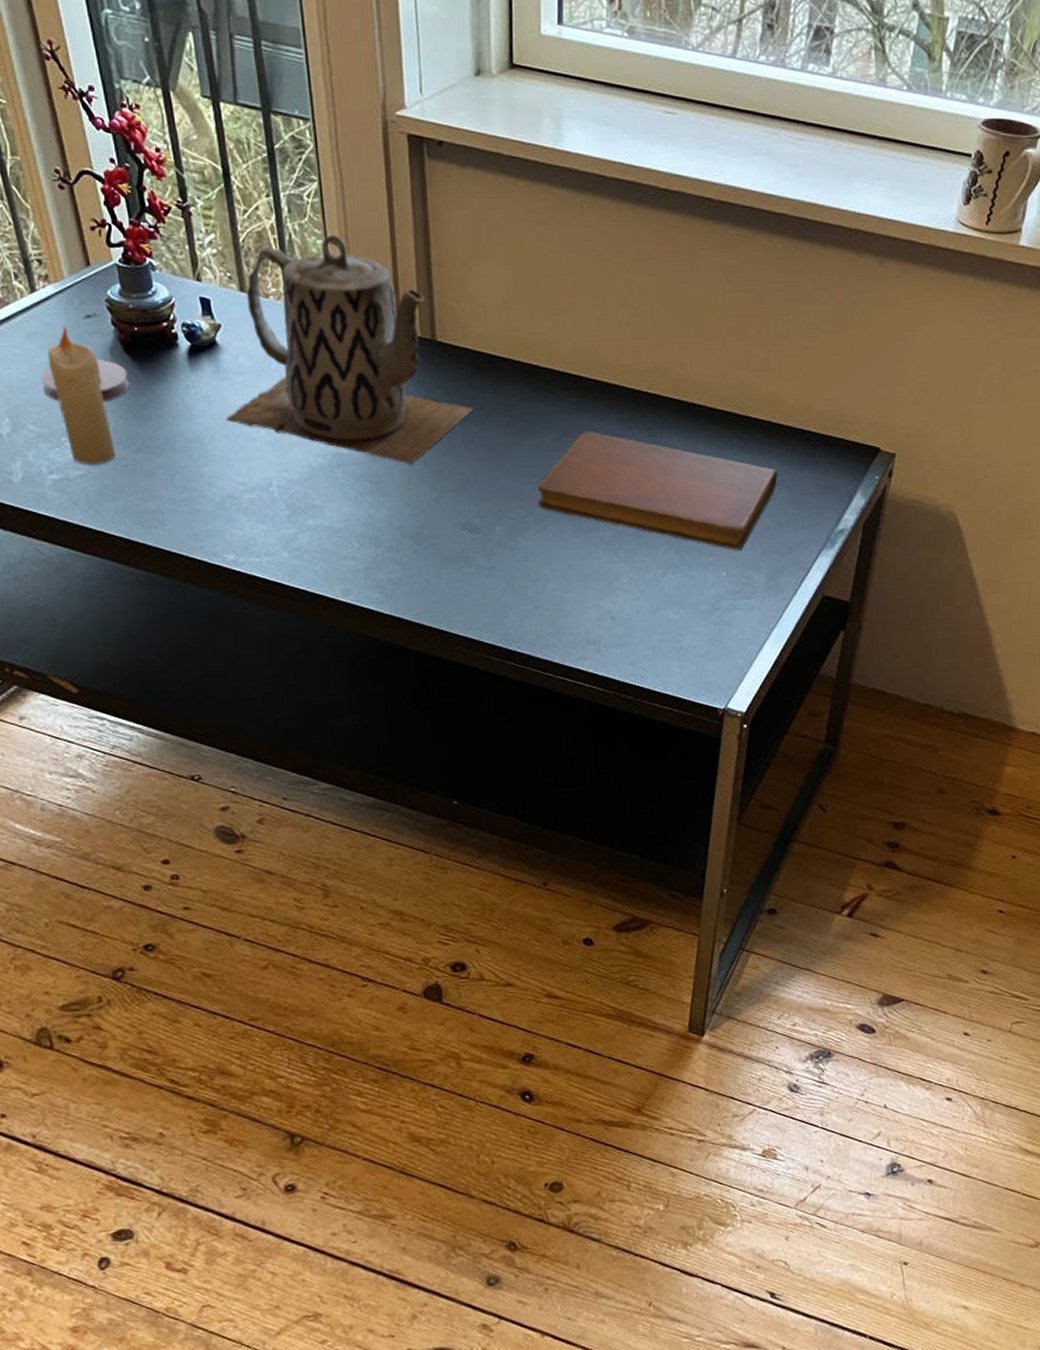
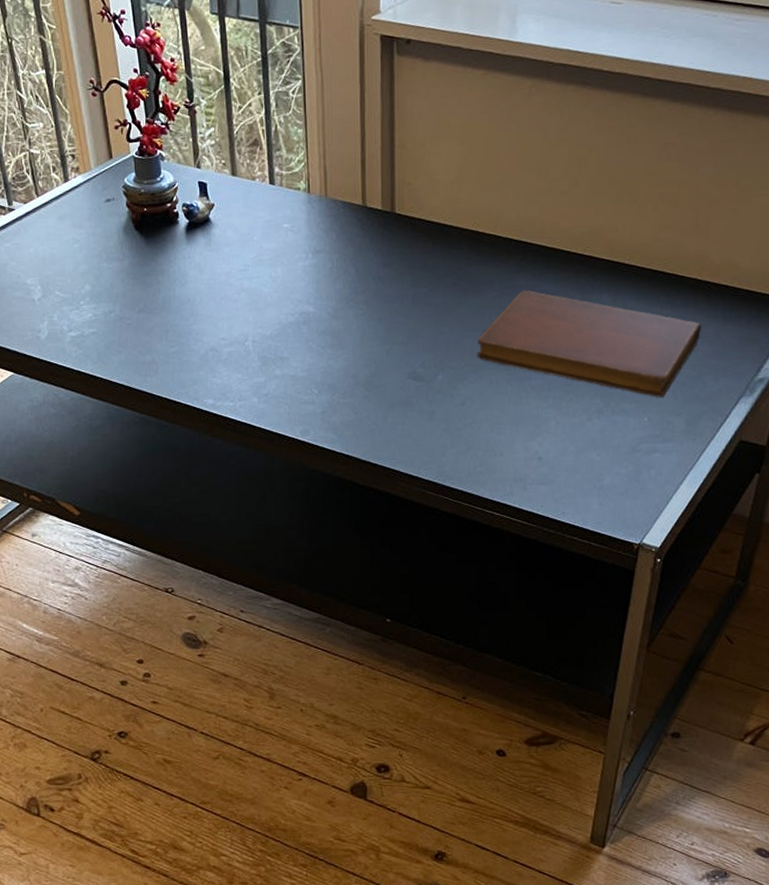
coaster: present [40,359,130,401] -> none [67,235,138,271]
candle: present [47,327,116,465] -> none [74,209,123,324]
teapot: present [225,234,474,465] -> none [213,124,424,321]

